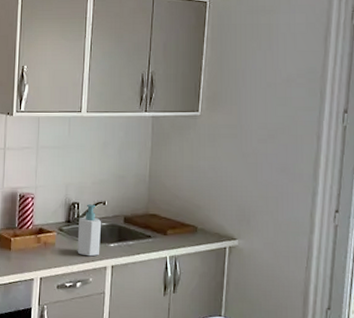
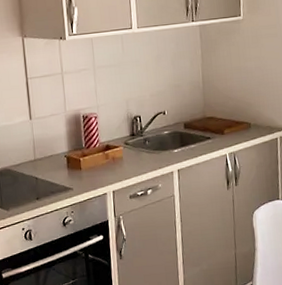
soap bottle: present [77,204,102,257] -> none [142,115,166,165]

